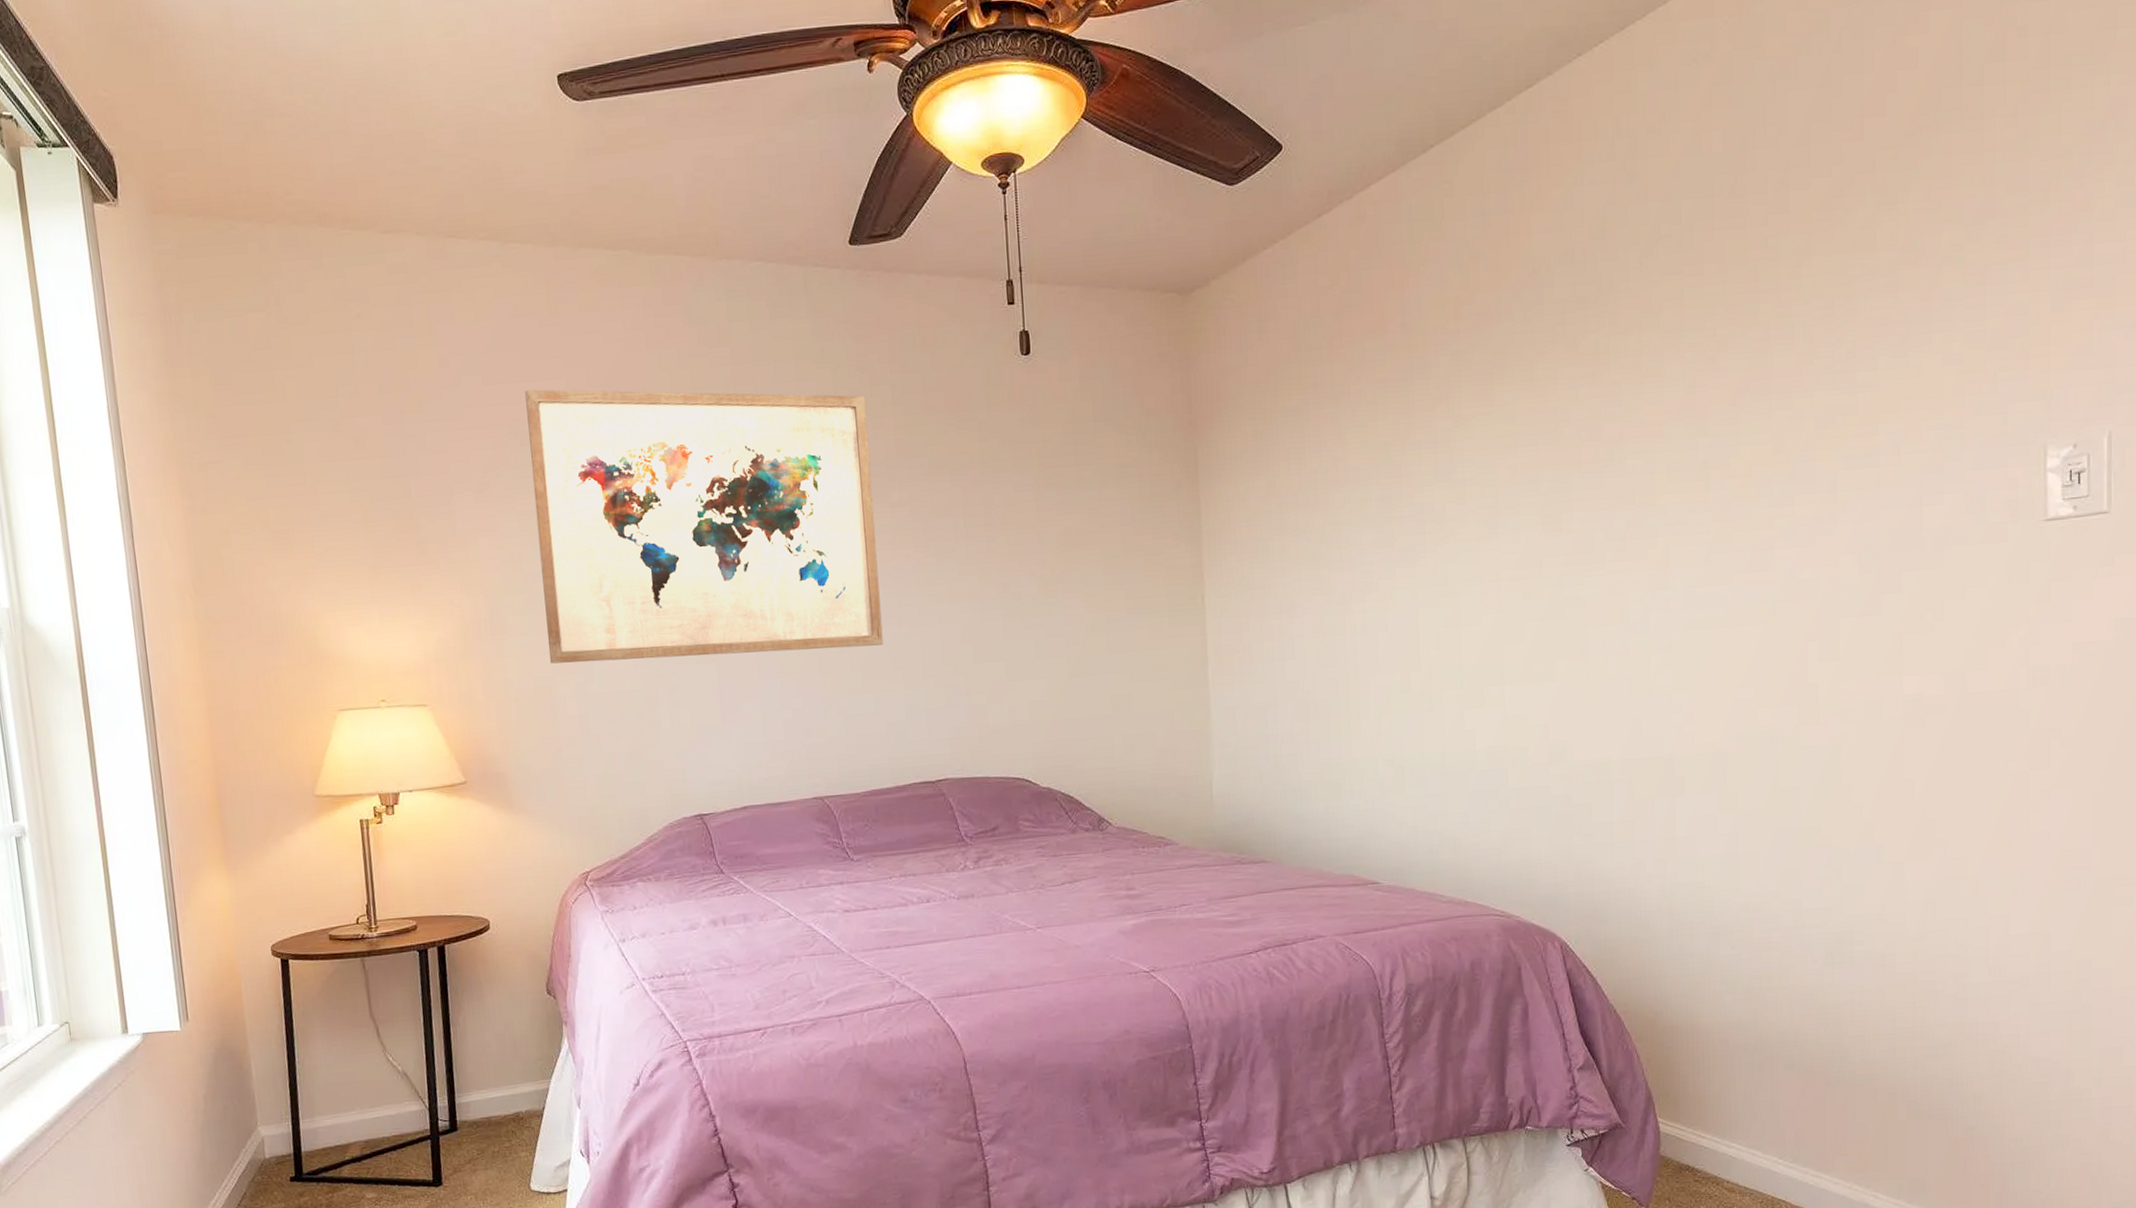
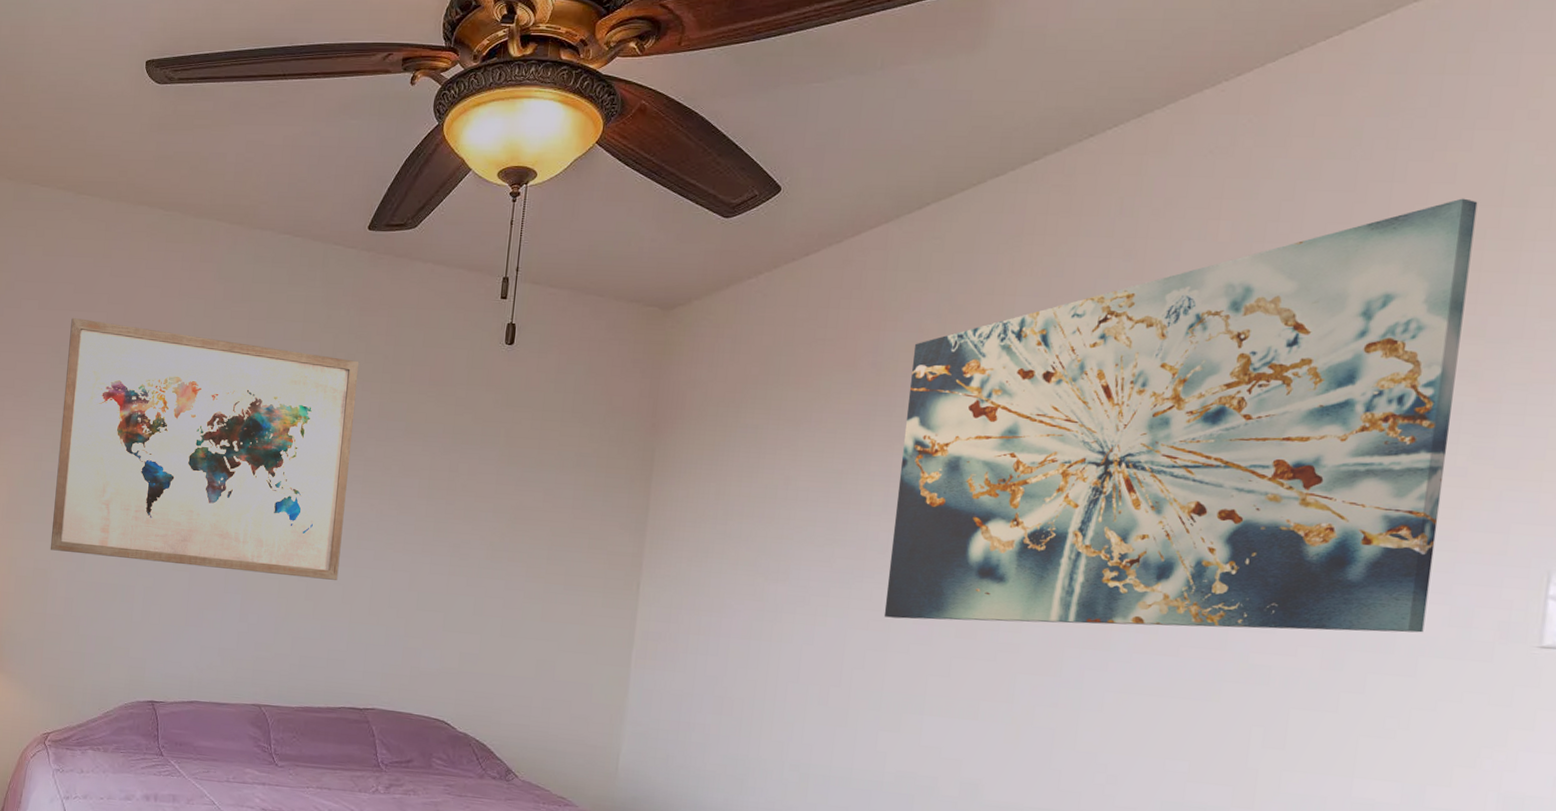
wall art: none [1440,82,1945,590] -> present [884,198,1478,633]

